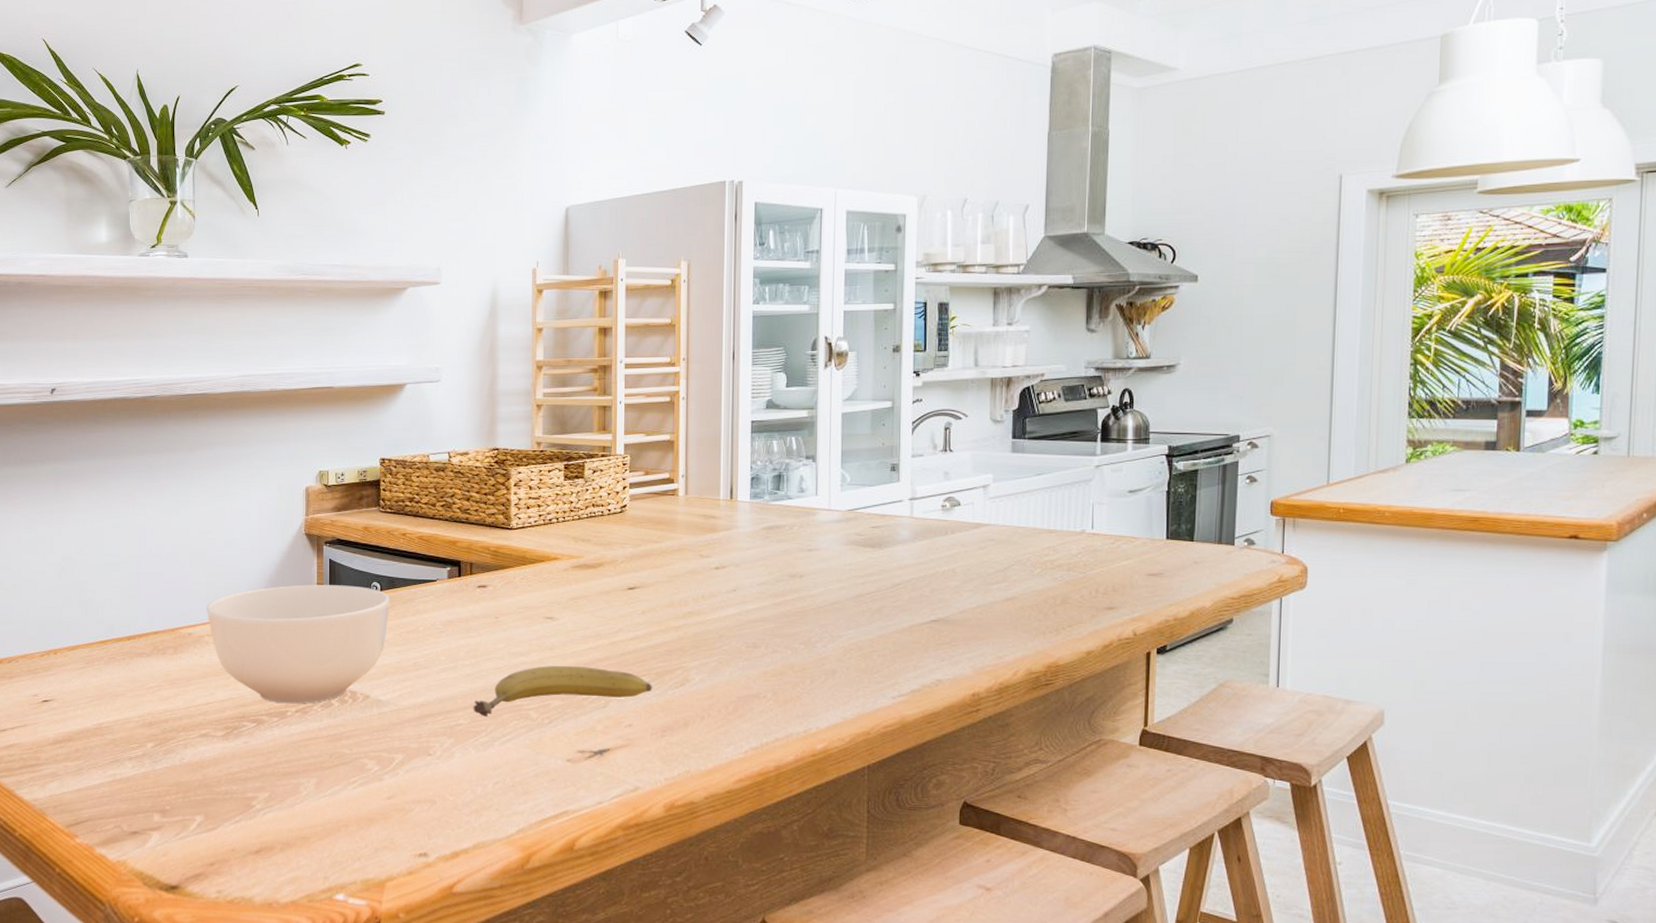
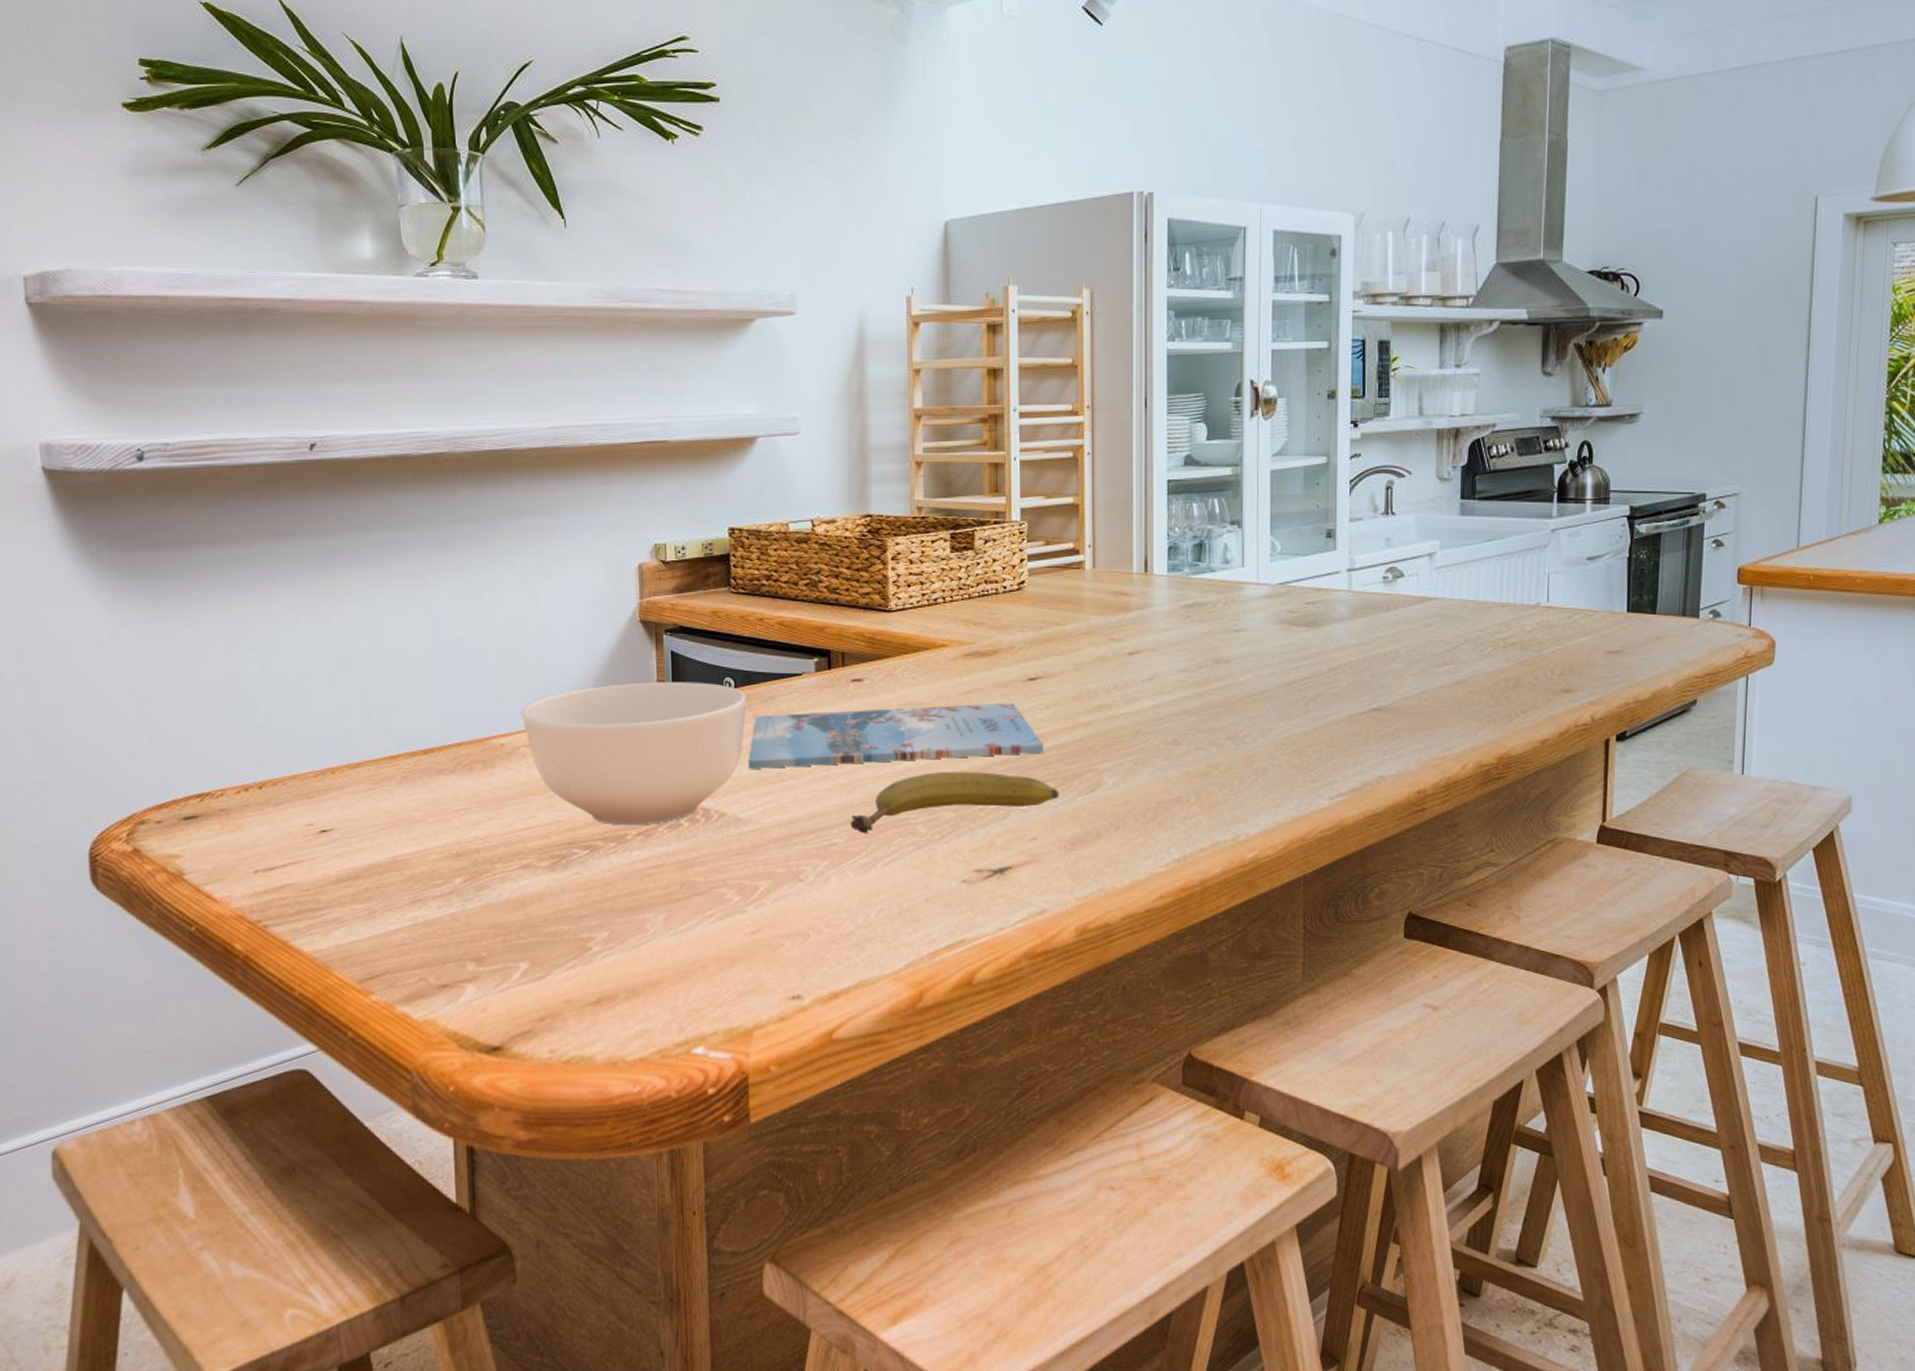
magazine: none [390,608,640,659] -> present [749,702,1043,769]

